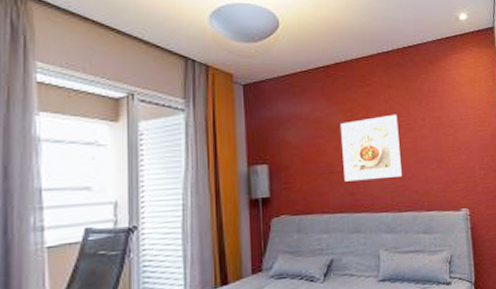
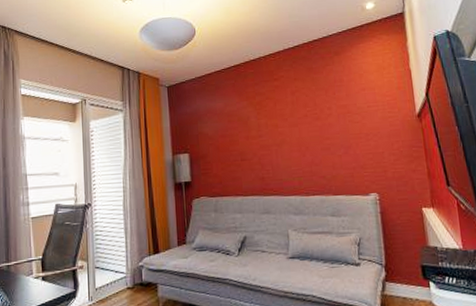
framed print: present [341,114,402,182] -> none [251,105,309,168]

